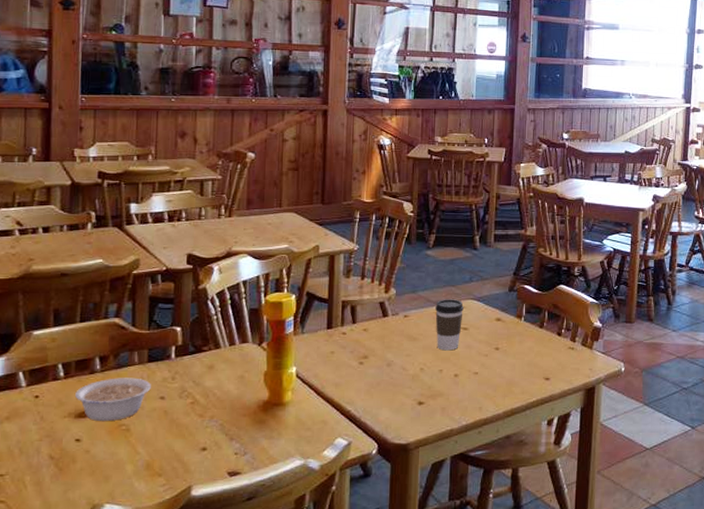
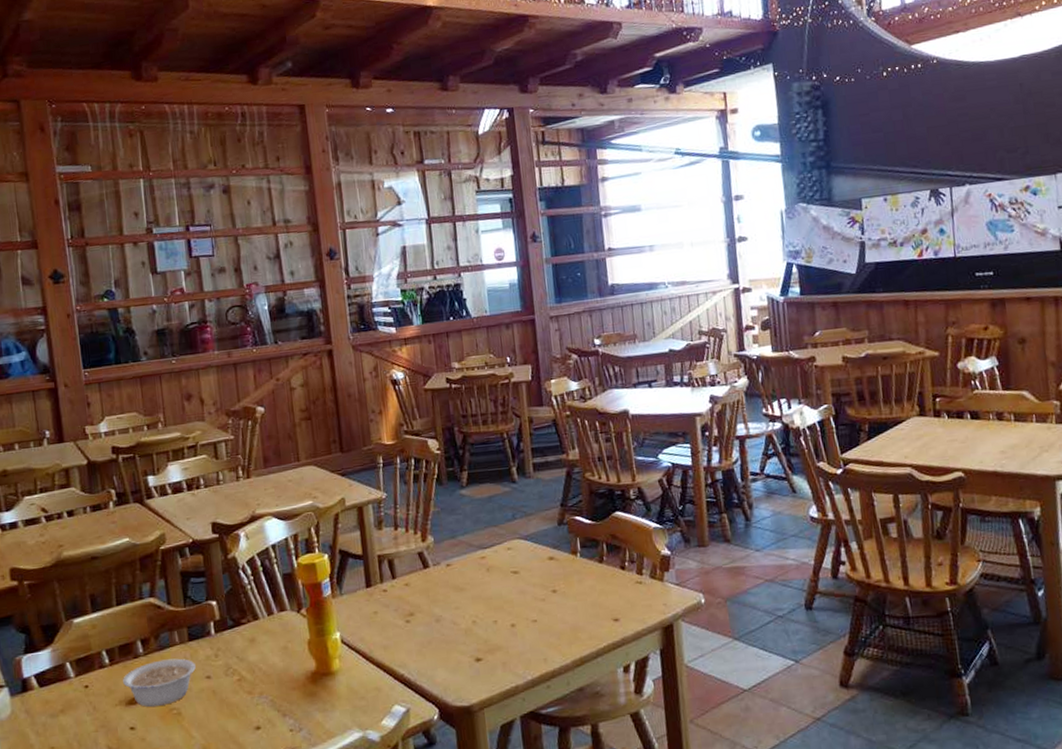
coffee cup: present [435,299,464,351] -> none [479,540,512,599]

